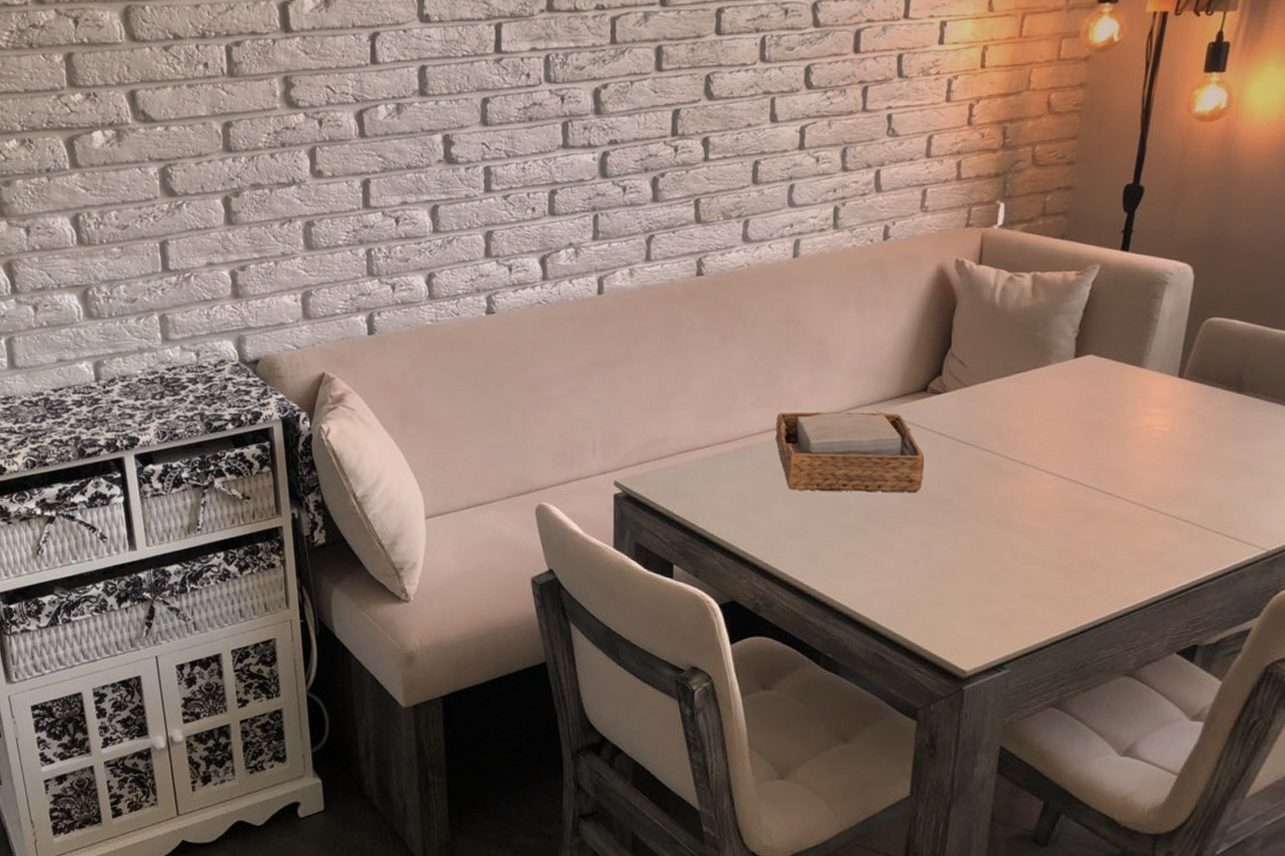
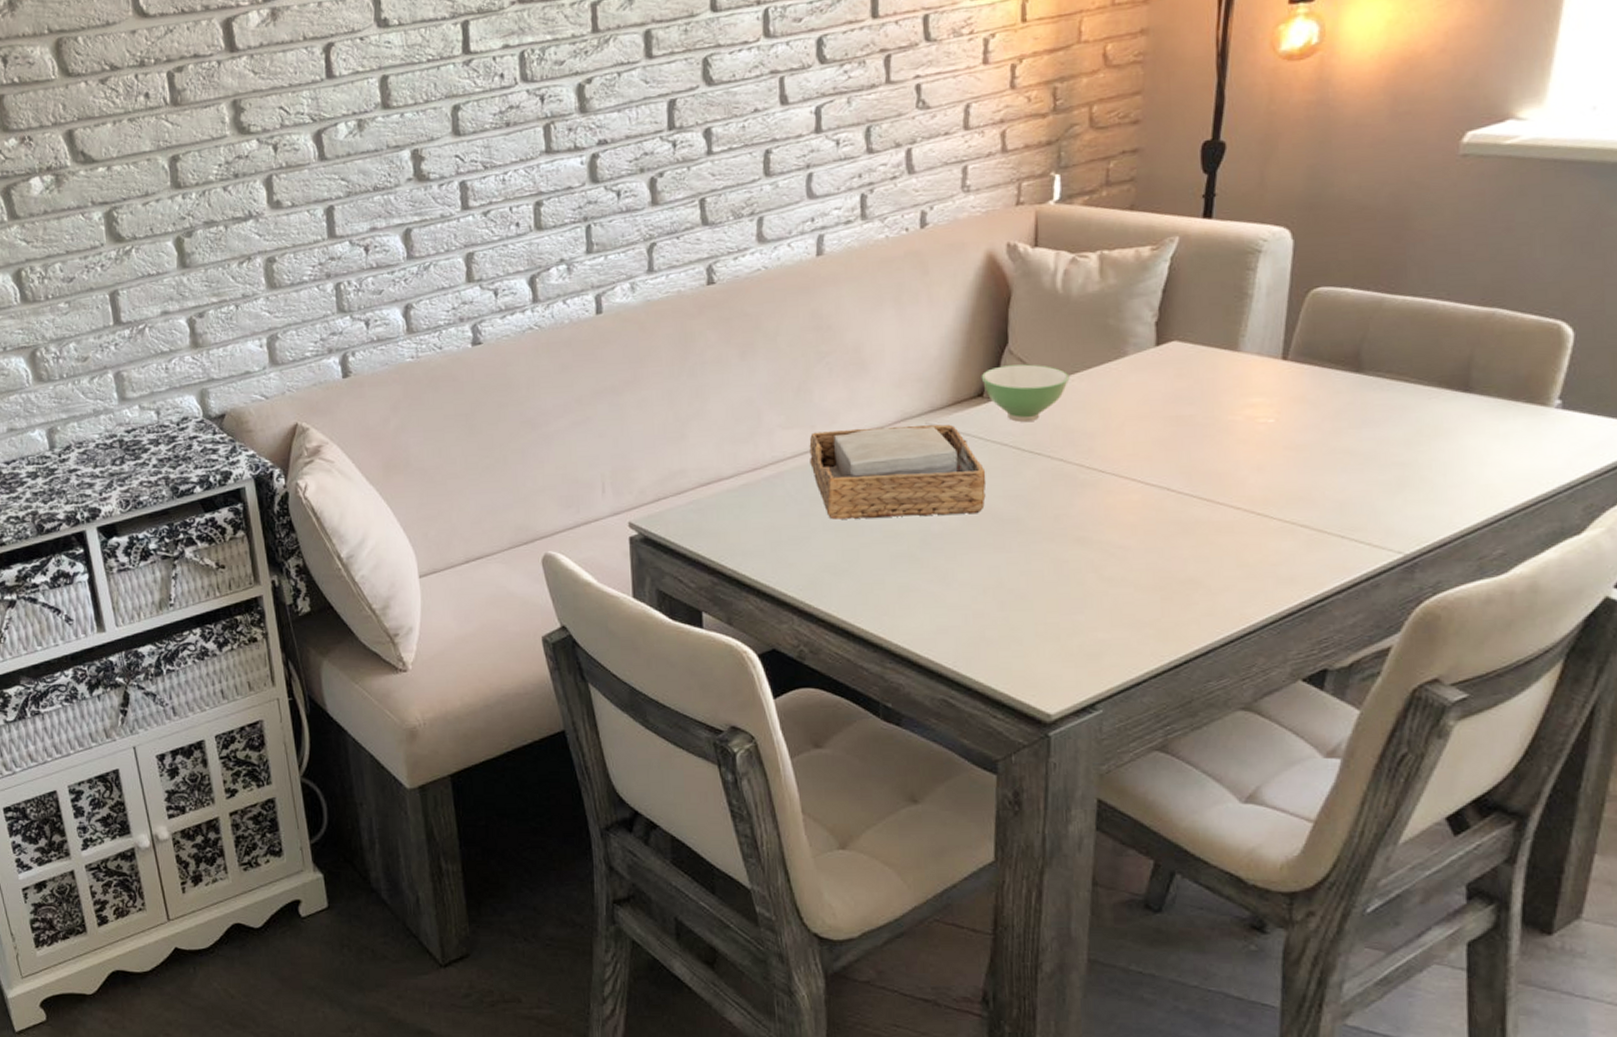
bowl: none [926,366,1001,415] -> present [981,364,1070,422]

